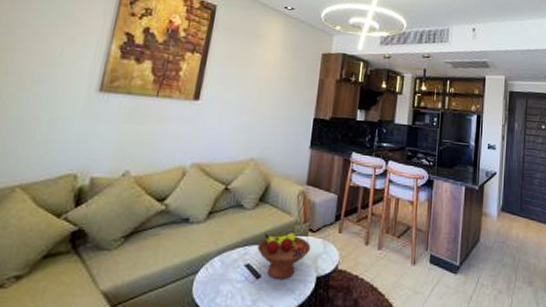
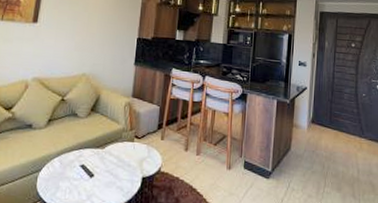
fruit bowl: present [257,233,311,280] -> none [90,139,137,180]

